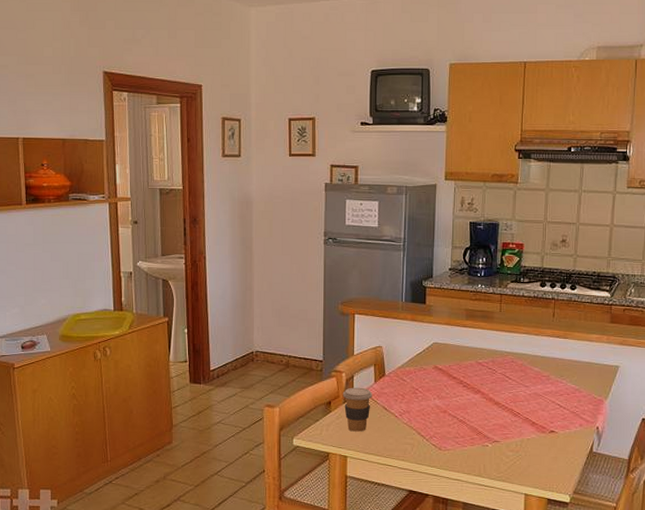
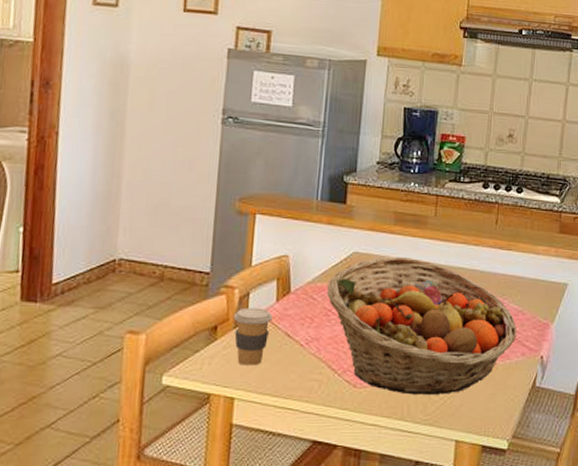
fruit basket: none [414,345,575,457] -> present [327,256,517,395]

